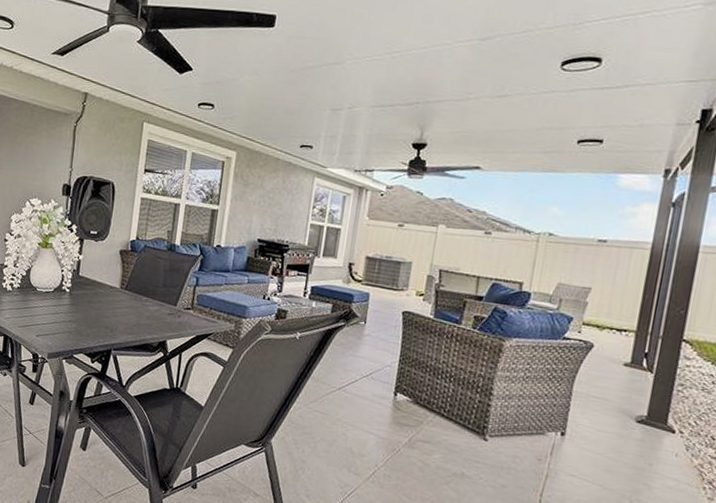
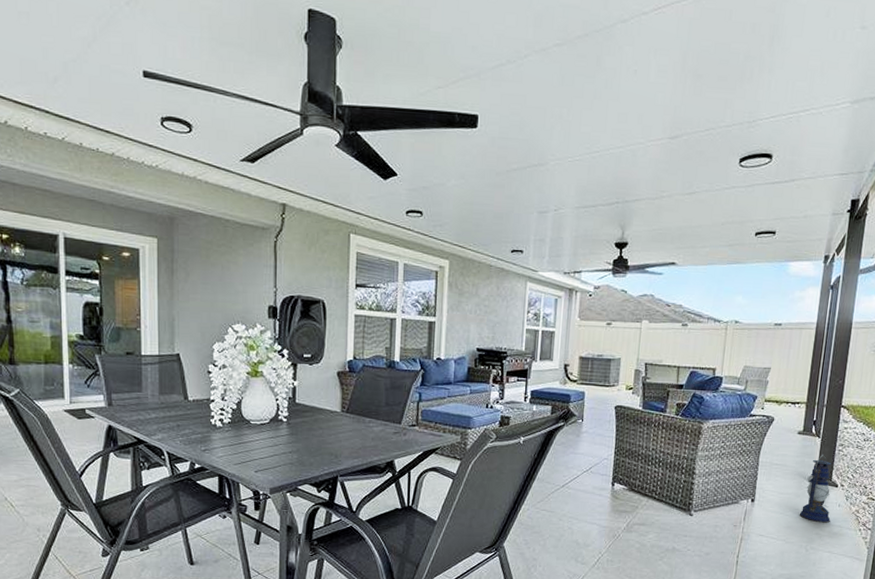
lantern: none [623,392,668,474] -> present [800,454,832,523]

